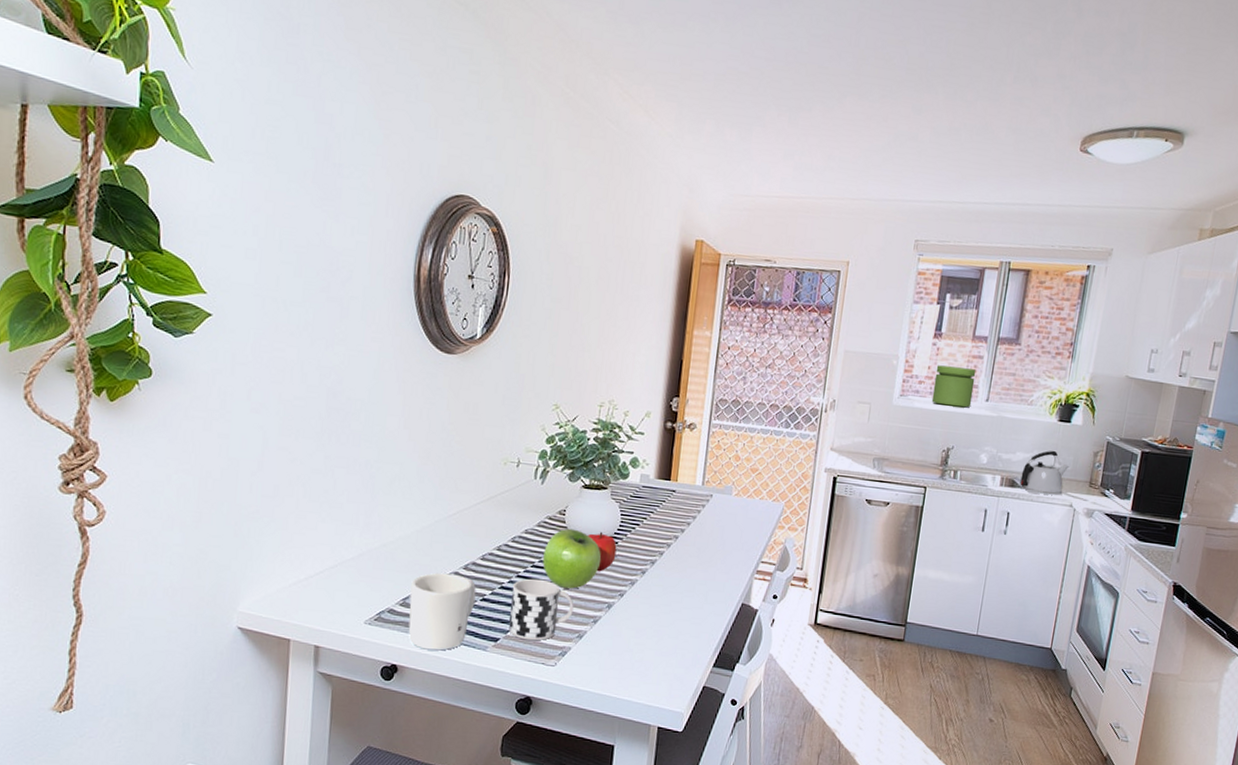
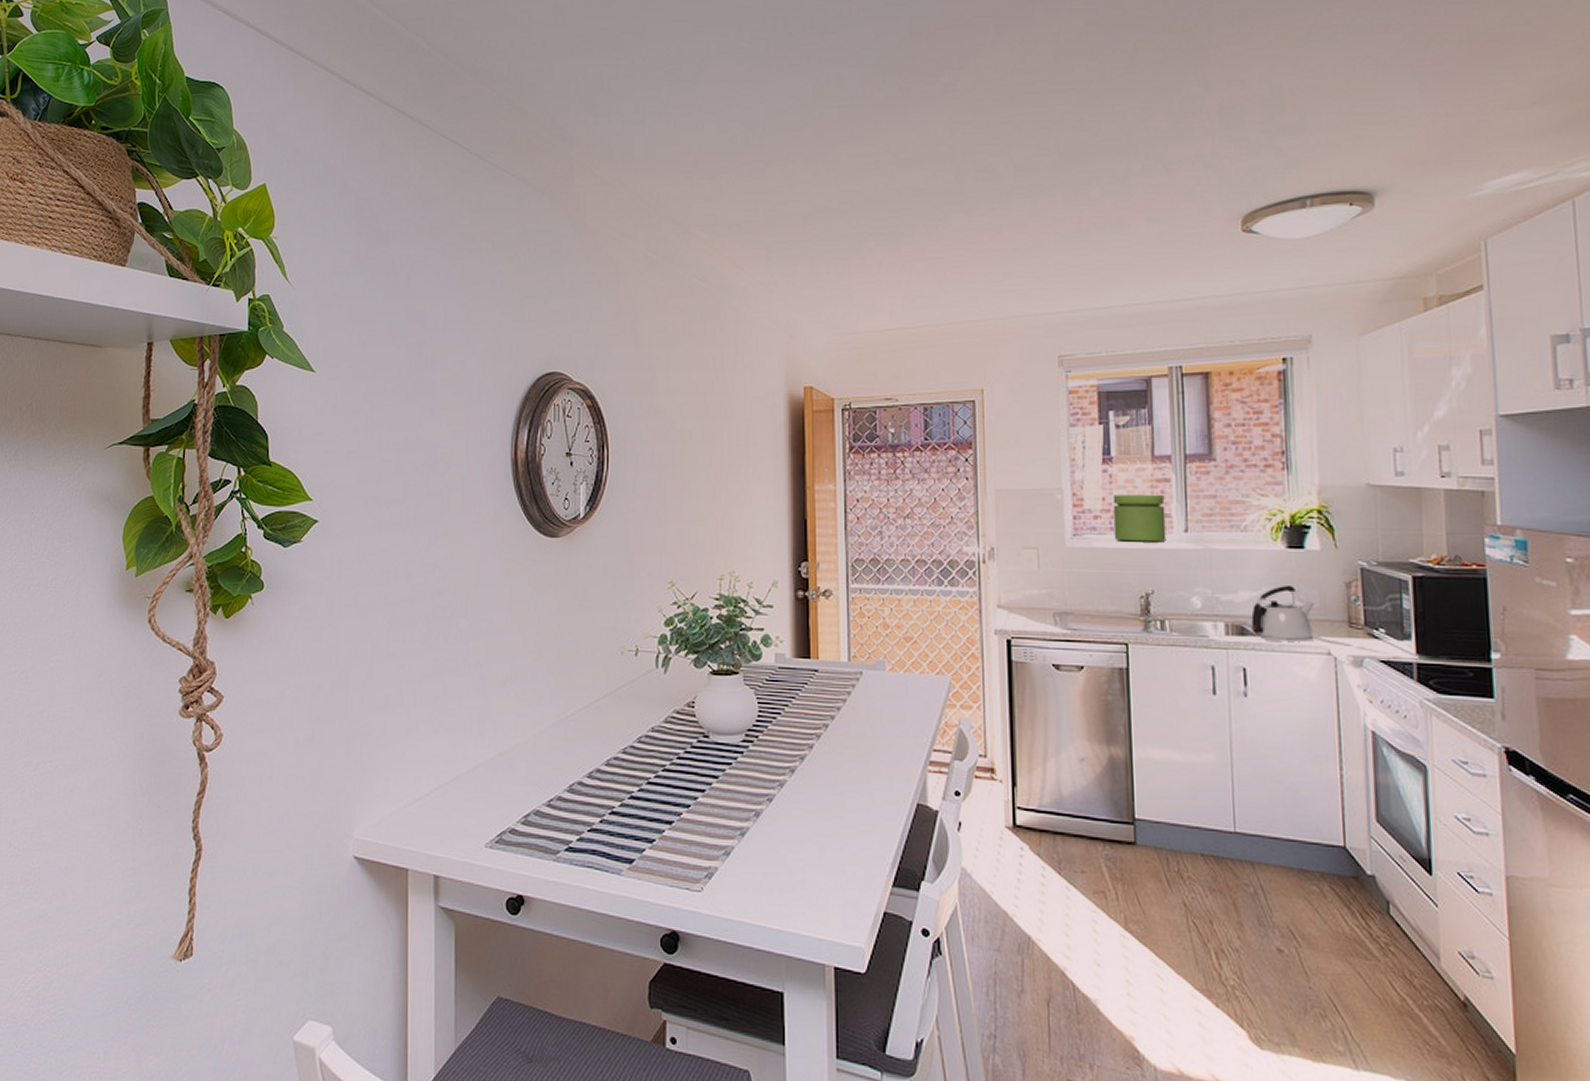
mug: present [408,572,477,651] -> none [532,783,604,877]
cup: present [508,578,574,641] -> none [643,784,716,861]
fruit: present [542,528,602,589] -> none [675,723,742,795]
fruit: present [588,531,617,572] -> none [723,724,758,773]

